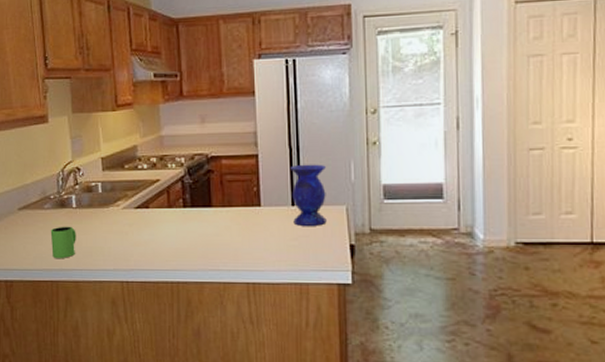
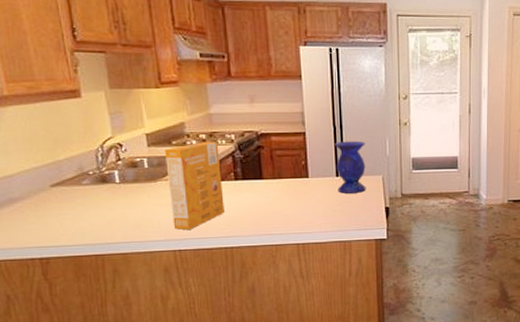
mug: present [50,226,76,258] -> none [91,201,122,233]
box: none [117,166,172,259] -> present [164,142,224,230]

